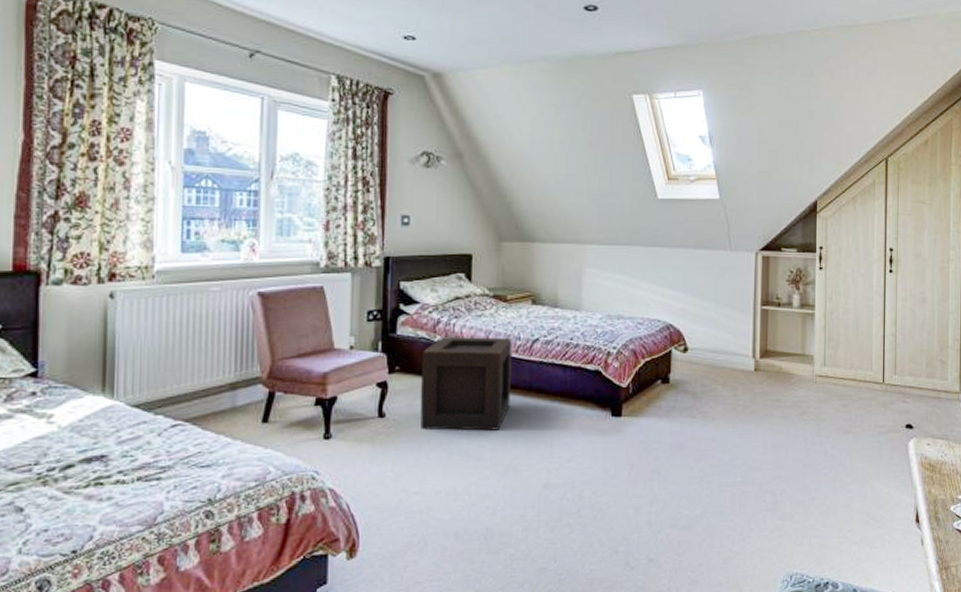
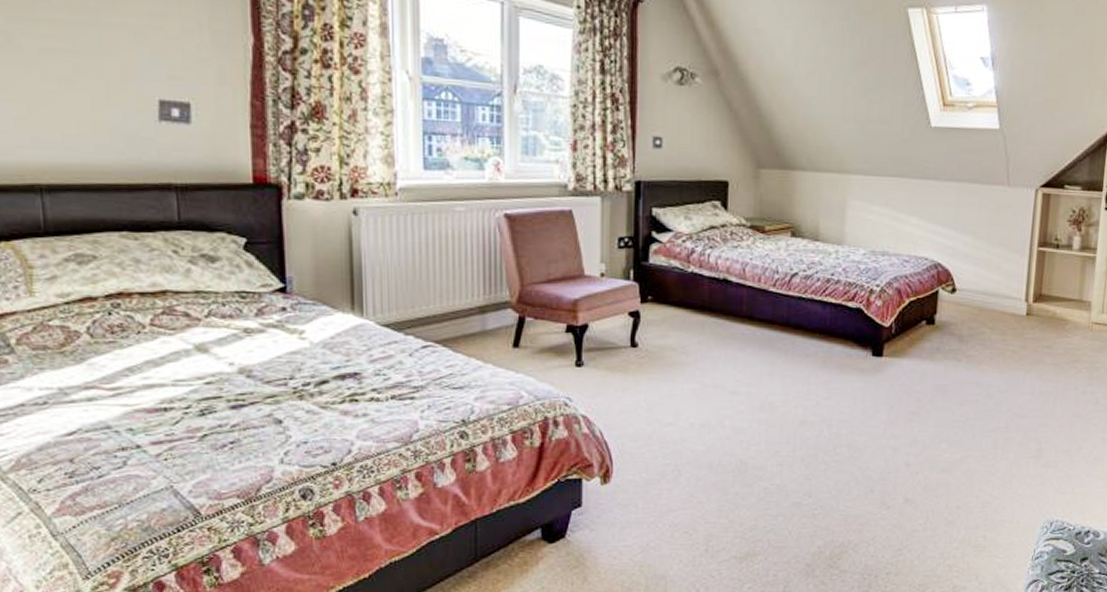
wooden crate: present [420,337,512,431] -> none [673,268,769,365]

